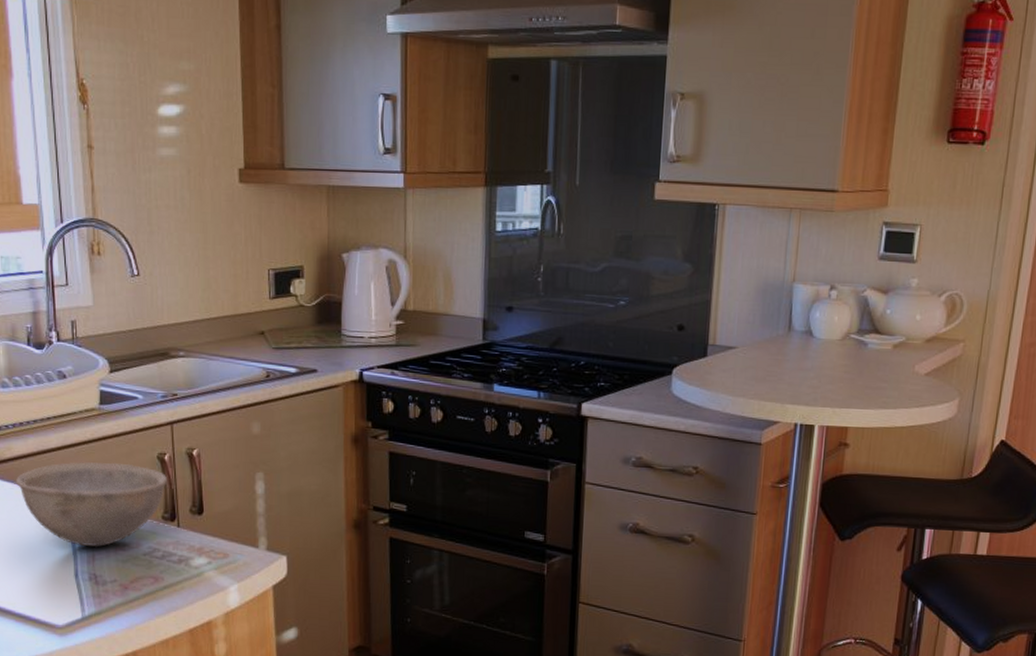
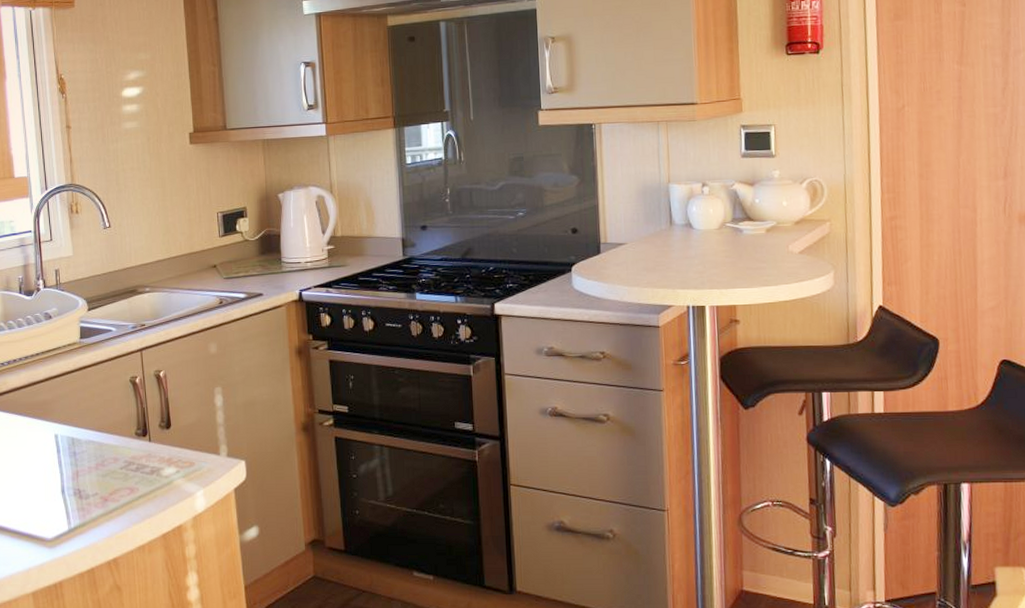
bowl: present [15,461,168,547] -> none [10,388,139,464]

